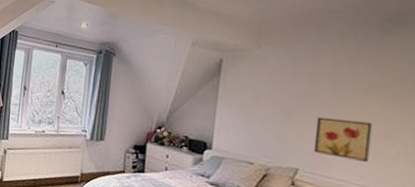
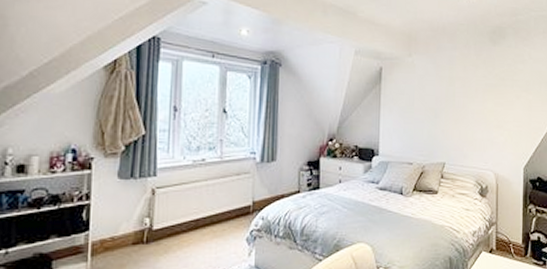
wall art: present [313,116,373,162] -> none [454,115,490,149]

